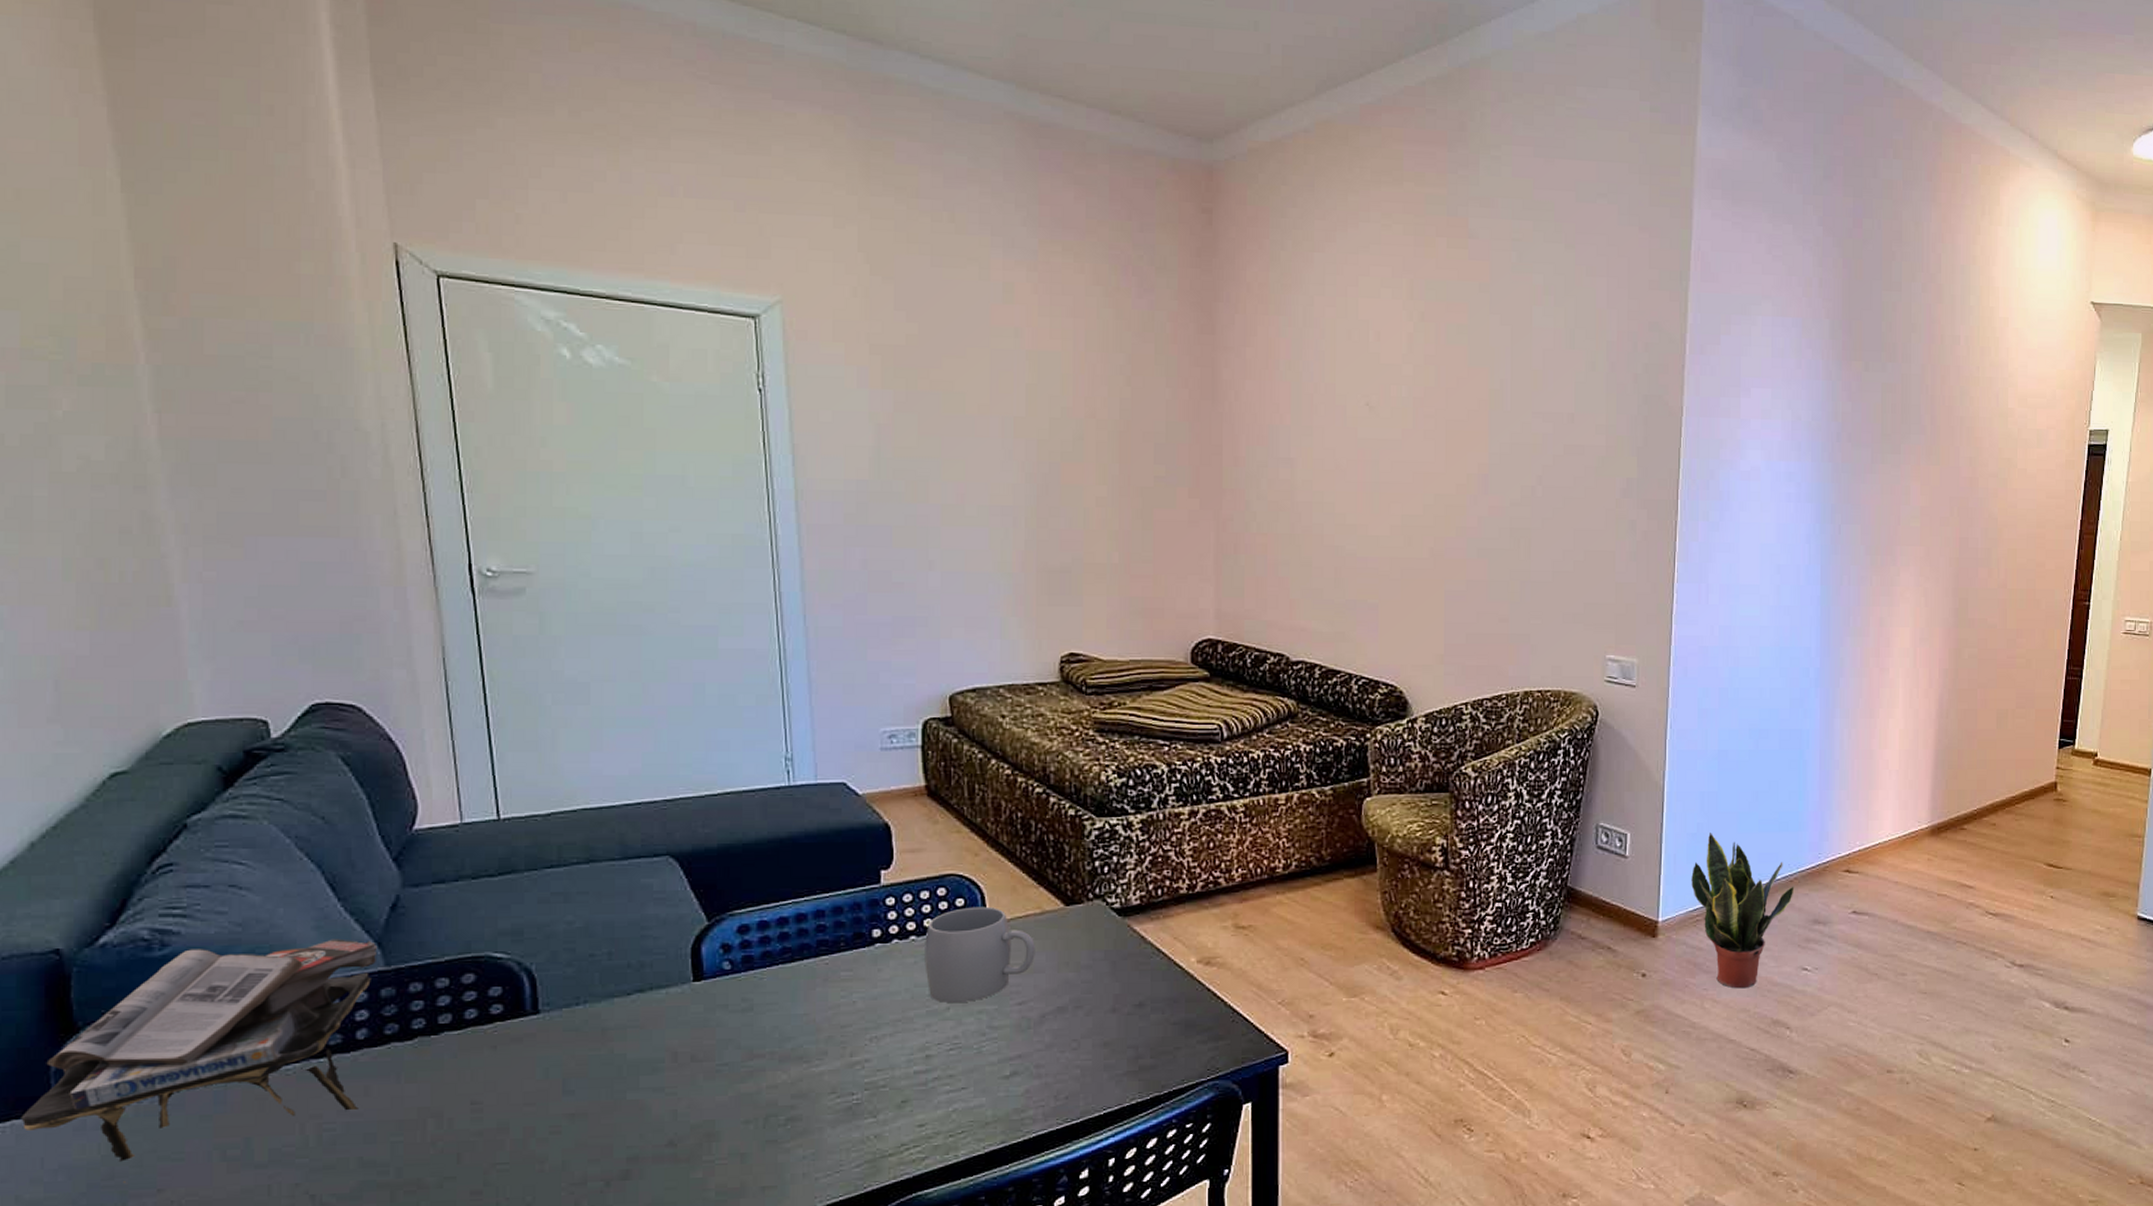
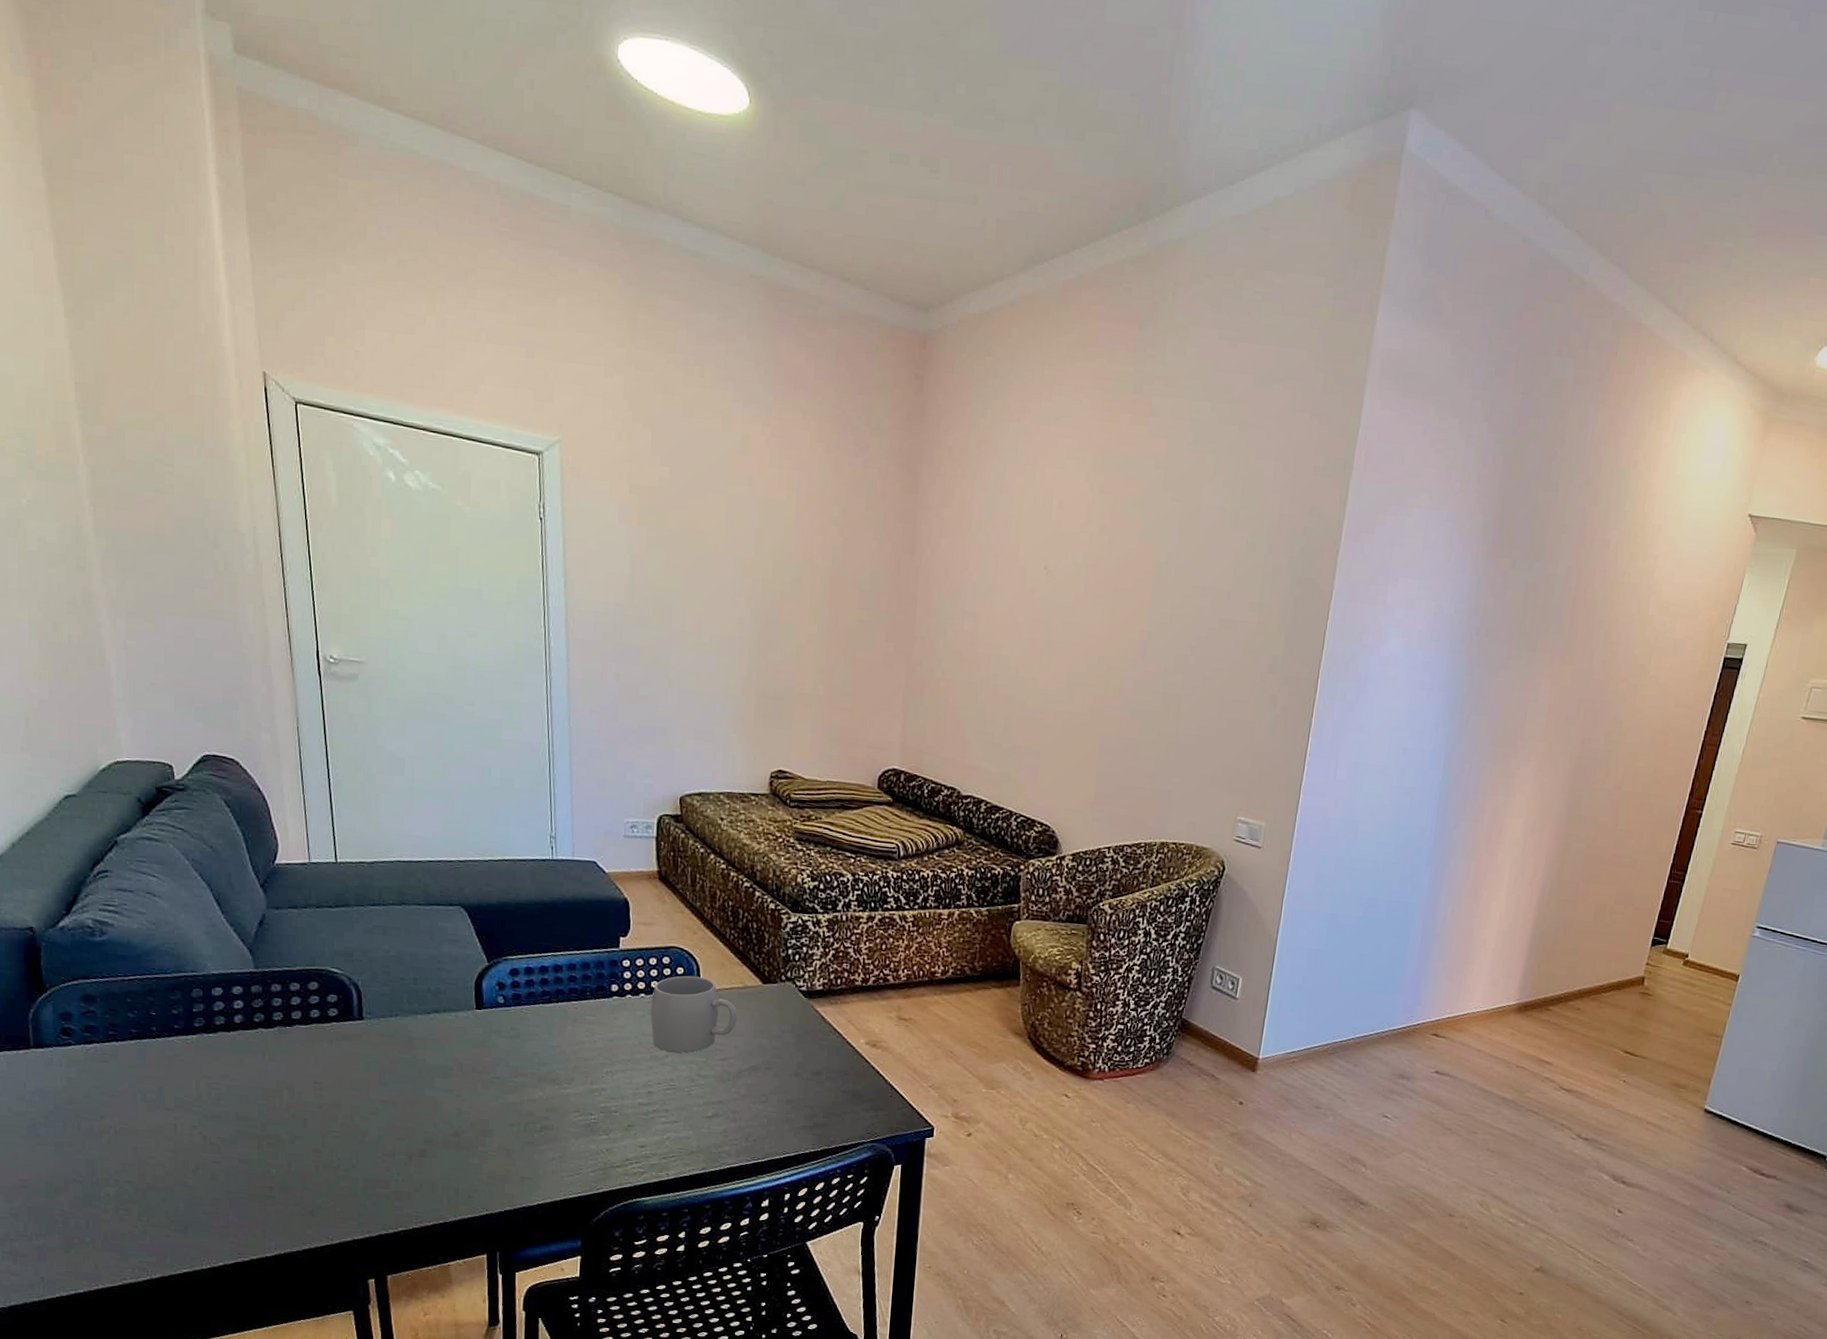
magazine: present [21,939,378,1183] -> none [10,938,250,1108]
potted plant: present [1691,833,1795,989] -> none [1291,986,1385,1126]

